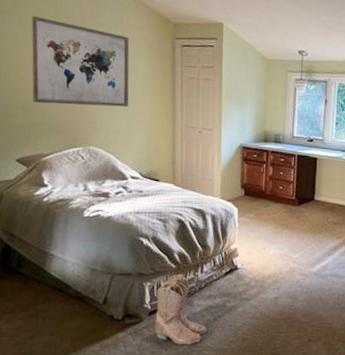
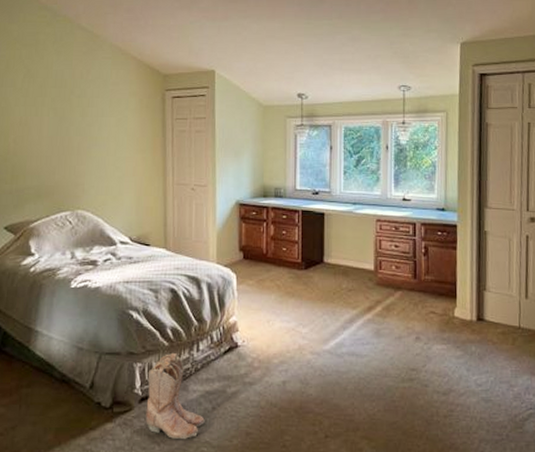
wall art: present [31,15,130,107] -> none [21,77,119,167]

